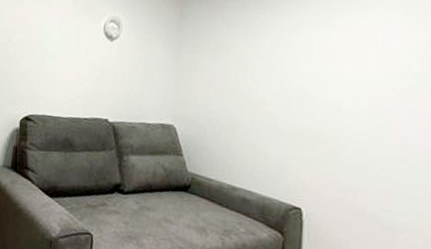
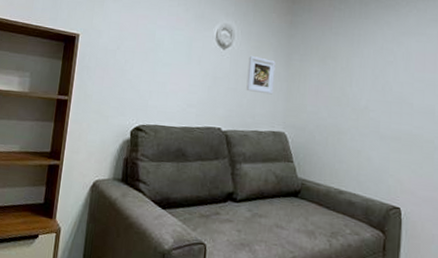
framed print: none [134,47,165,87] -> present [246,55,276,95]

